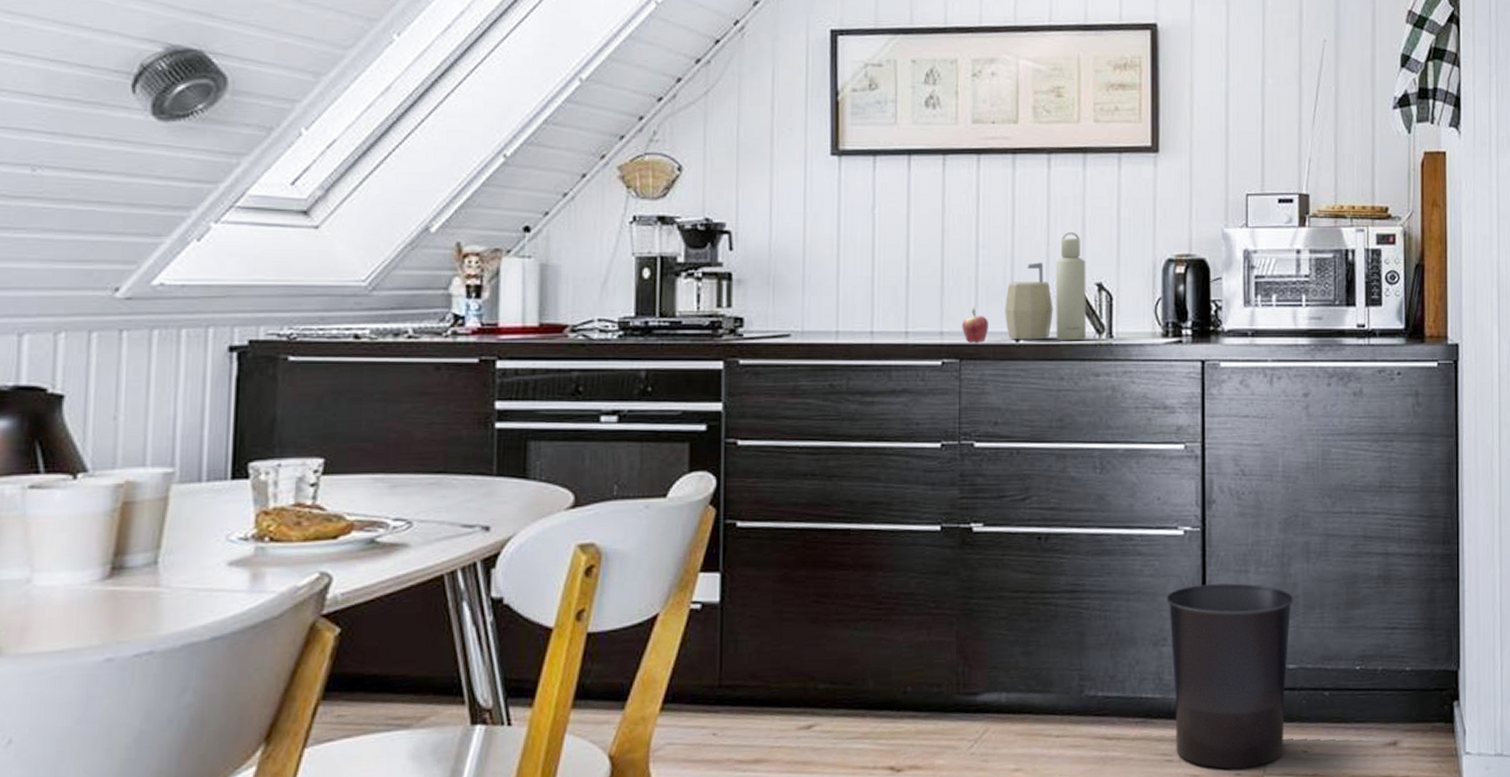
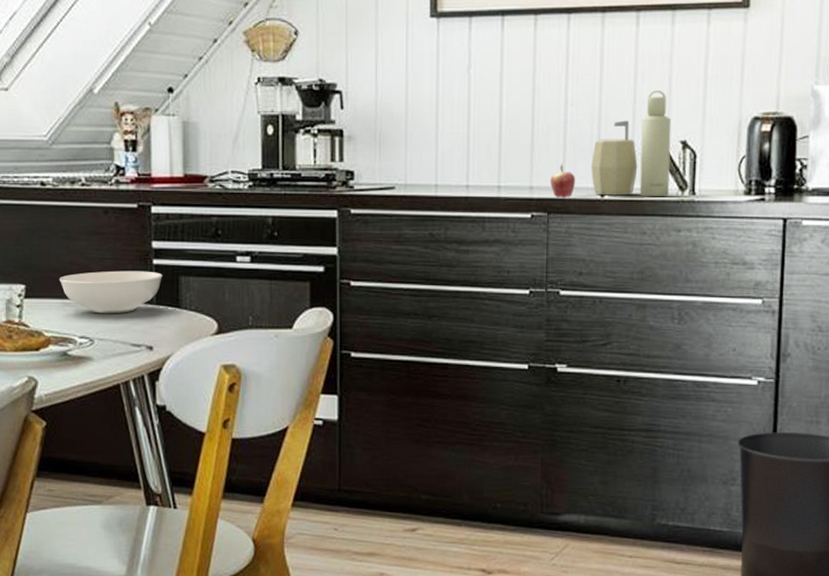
bowl: none [370,436,507,490] -> present [58,270,163,314]

